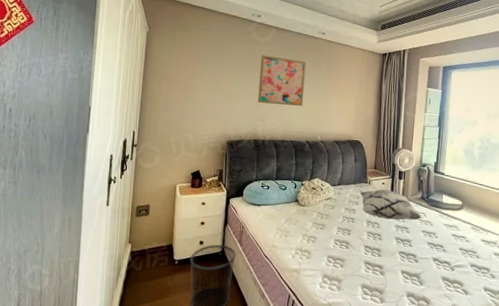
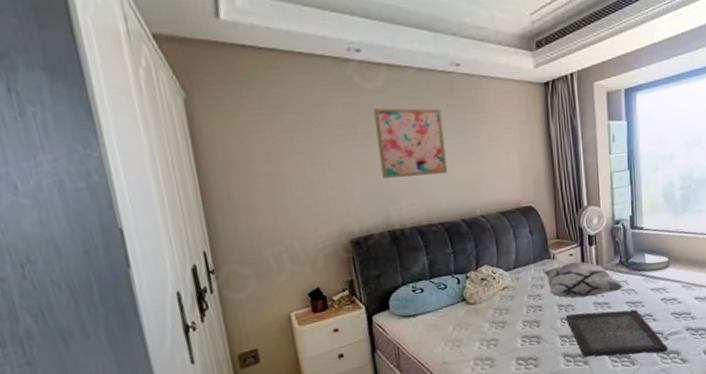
serving tray: none [371,230,453,280] -> present [565,309,668,357]

